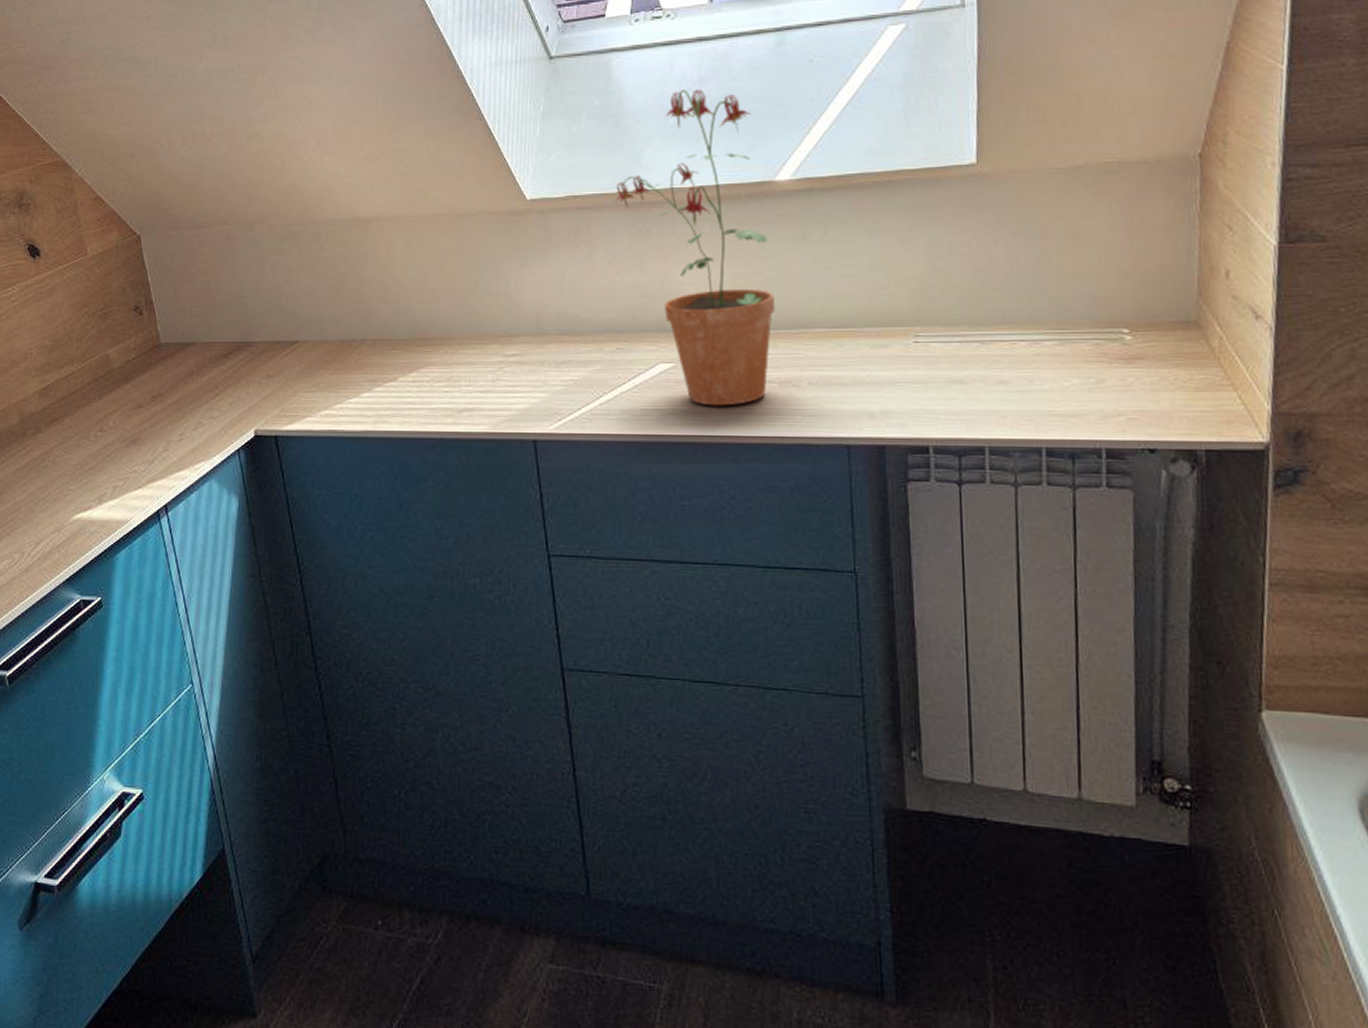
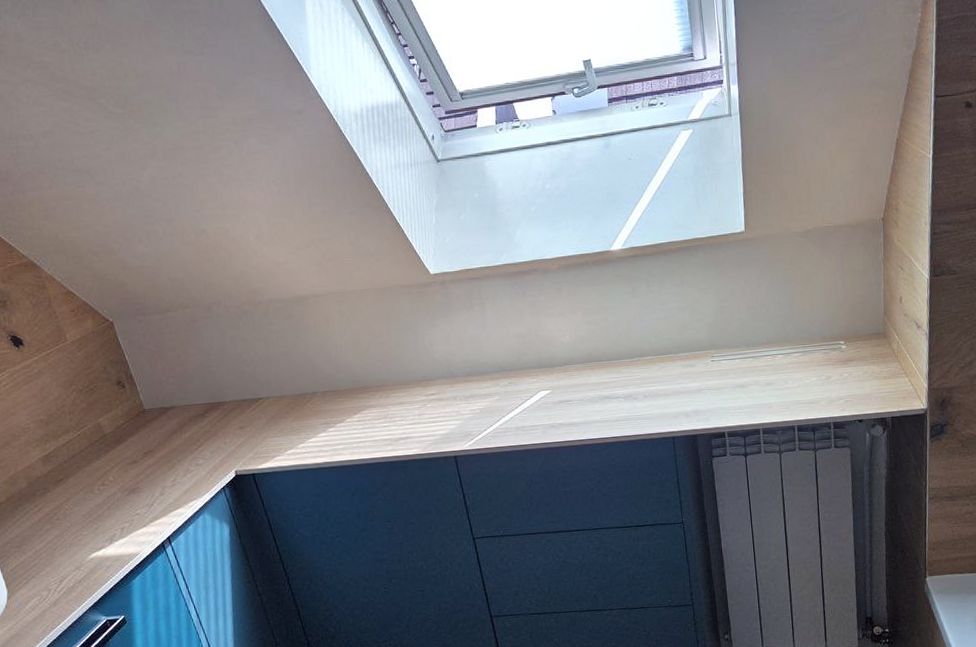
potted plant: present [616,89,775,406] -> none [497,183,617,419]

